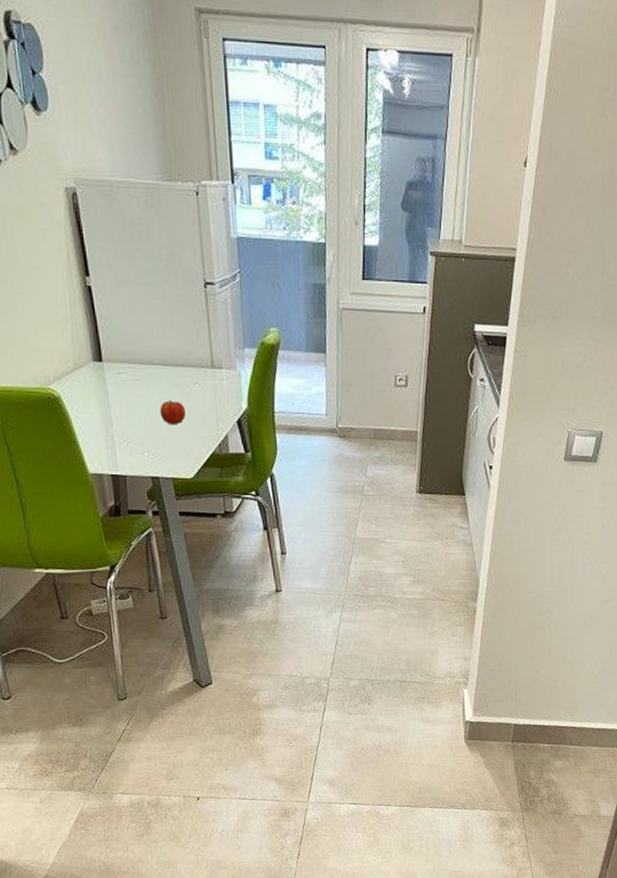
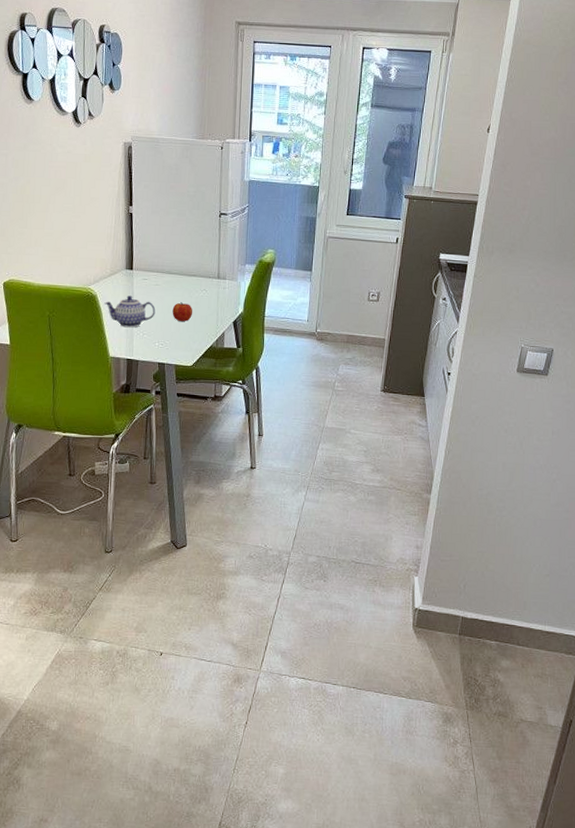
teapot: none [71,395,139,436] -> present [104,296,156,328]

